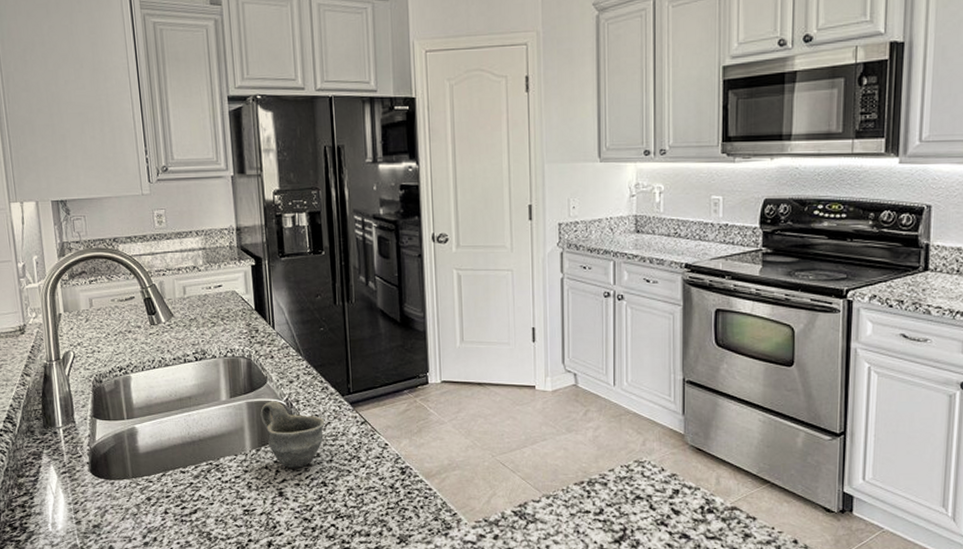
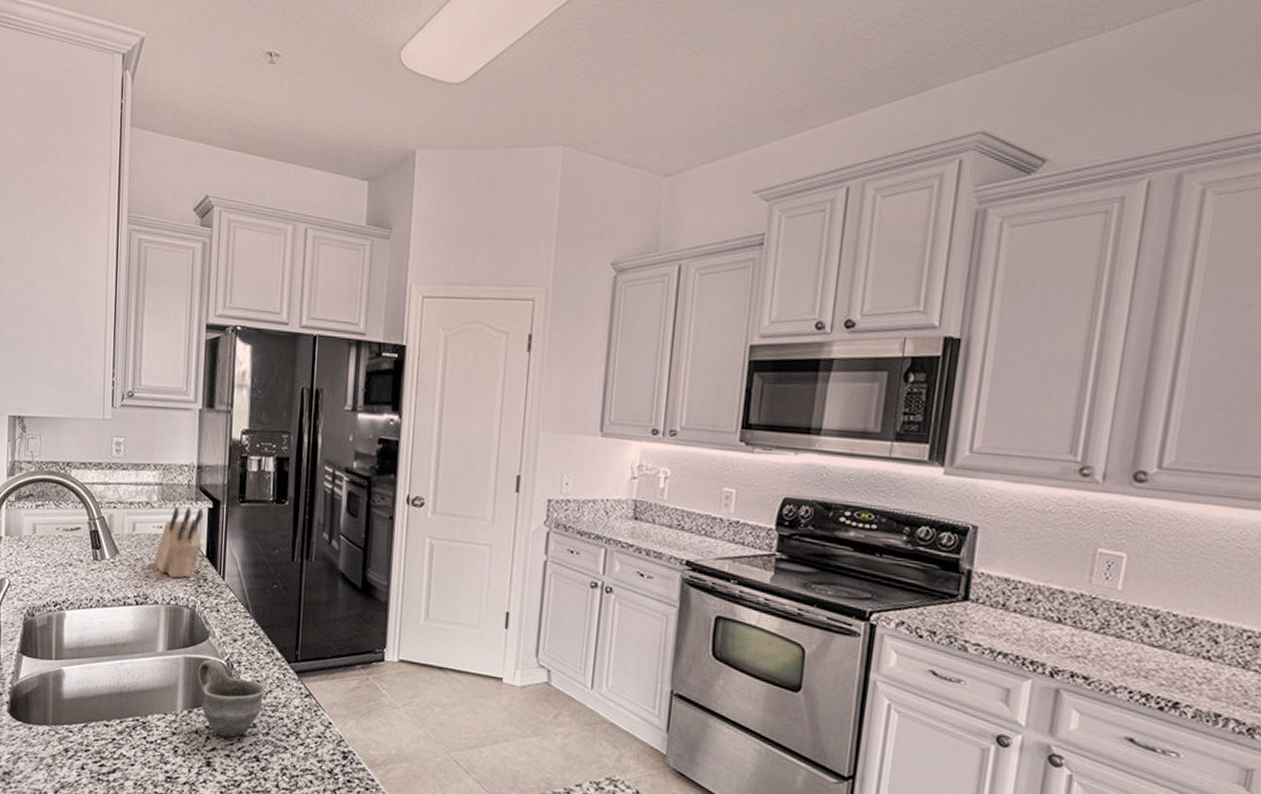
knife block: none [206,266,250,332] -> present [153,506,204,578]

